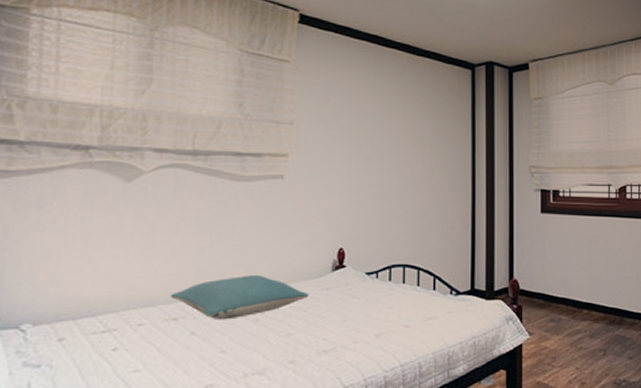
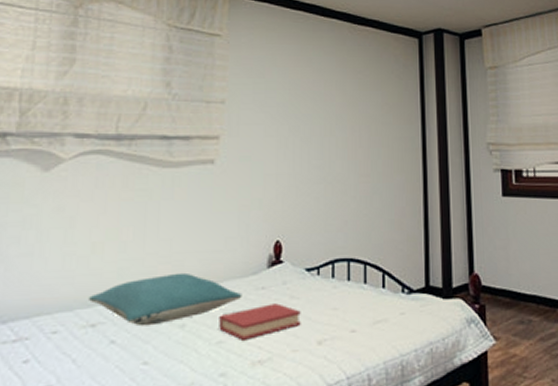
hardback book: none [288,302,361,333] -> present [219,303,301,340]

